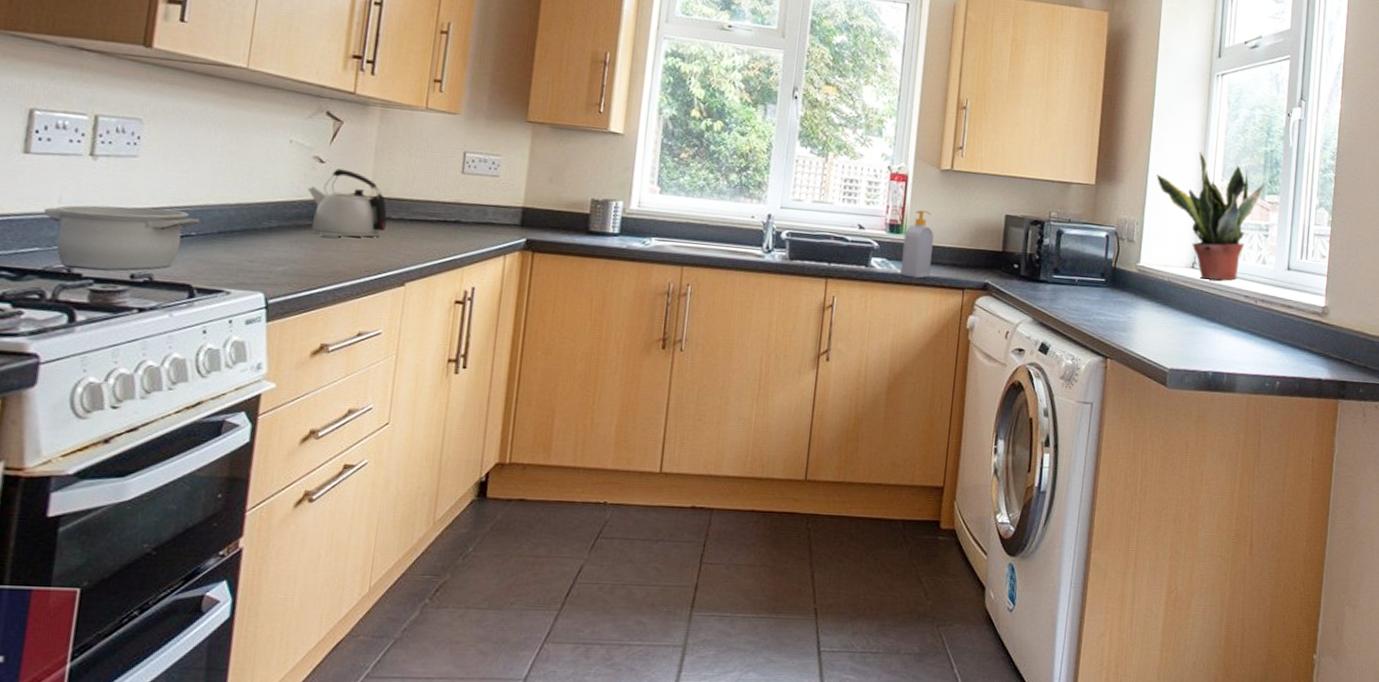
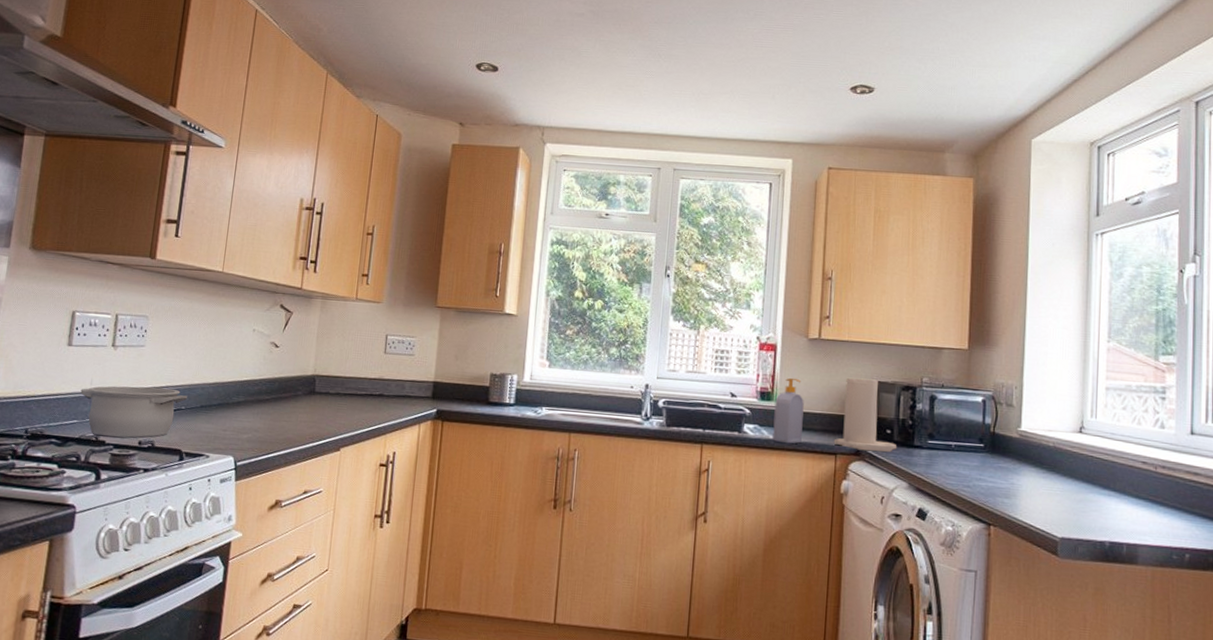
kettle: present [307,168,387,239] -> none [265,352,326,411]
paper towel: none [961,210,1024,288] -> present [833,377,897,453]
potted plant: present [1156,152,1266,281] -> none [1034,313,1159,446]

